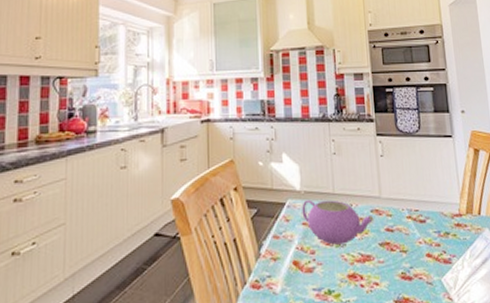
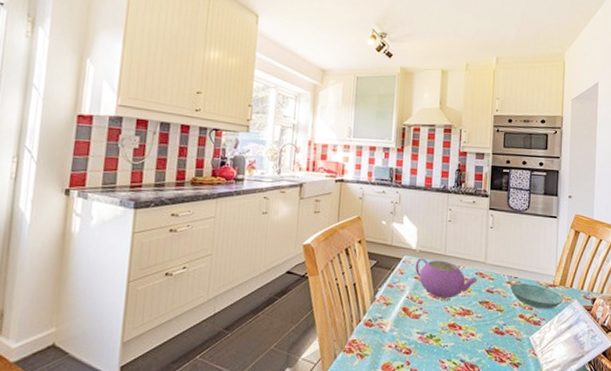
saucer: none [411,216,472,244] -> present [509,283,563,309]

